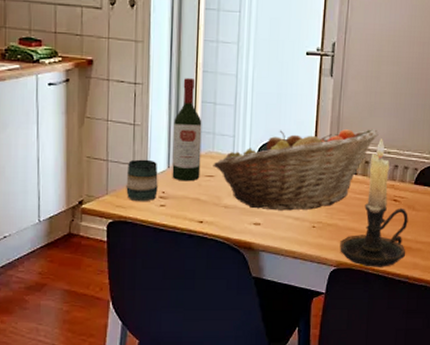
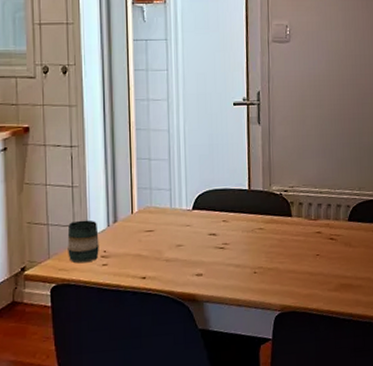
wine bottle: present [172,78,202,182] -> none [111,137,140,239]
fruit basket: present [213,129,379,211] -> none [151,171,309,260]
candle holder: present [340,138,408,267] -> none [282,179,348,308]

